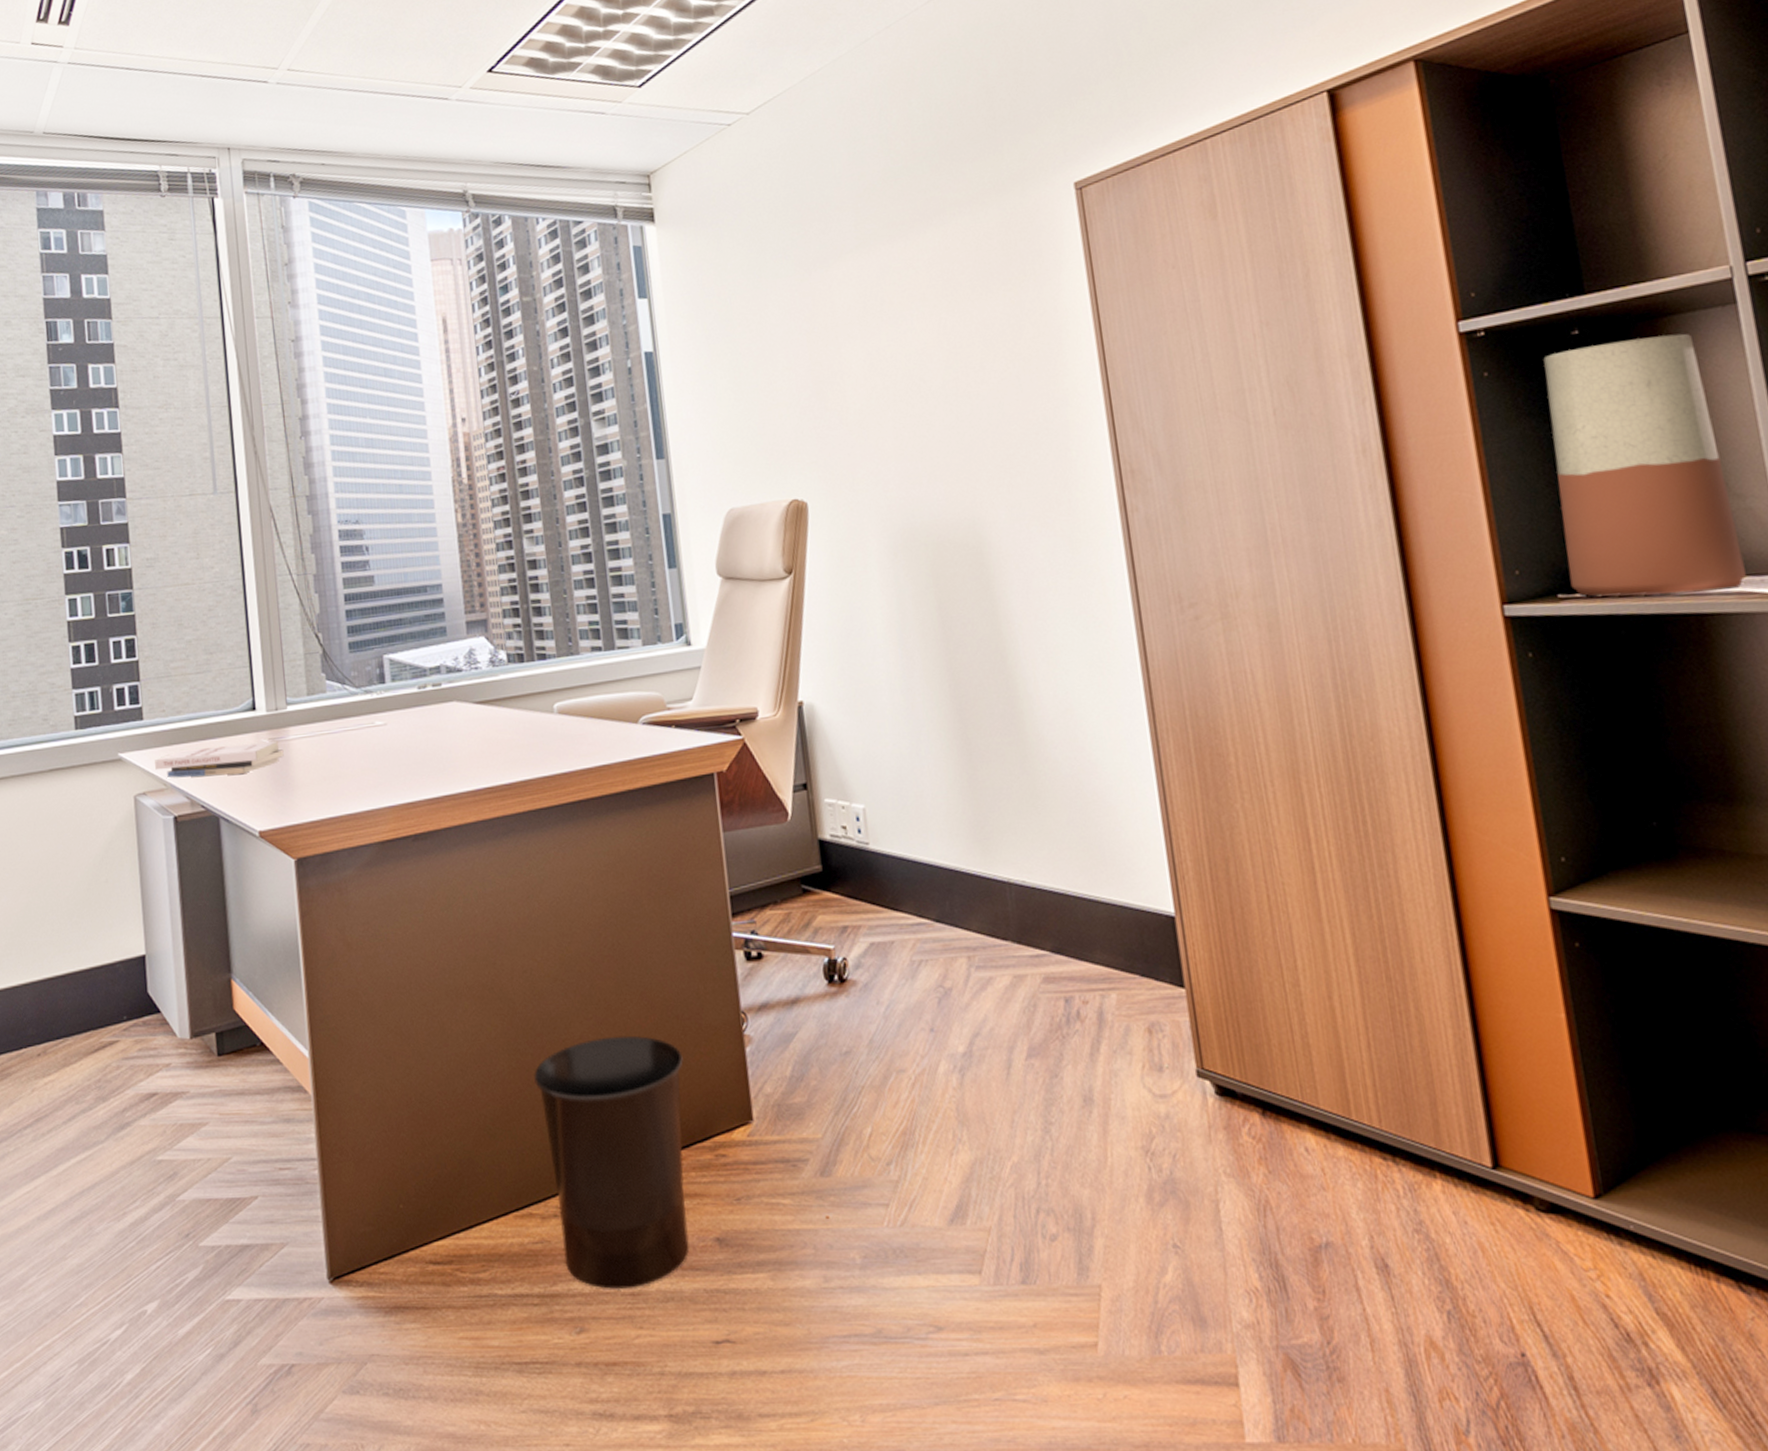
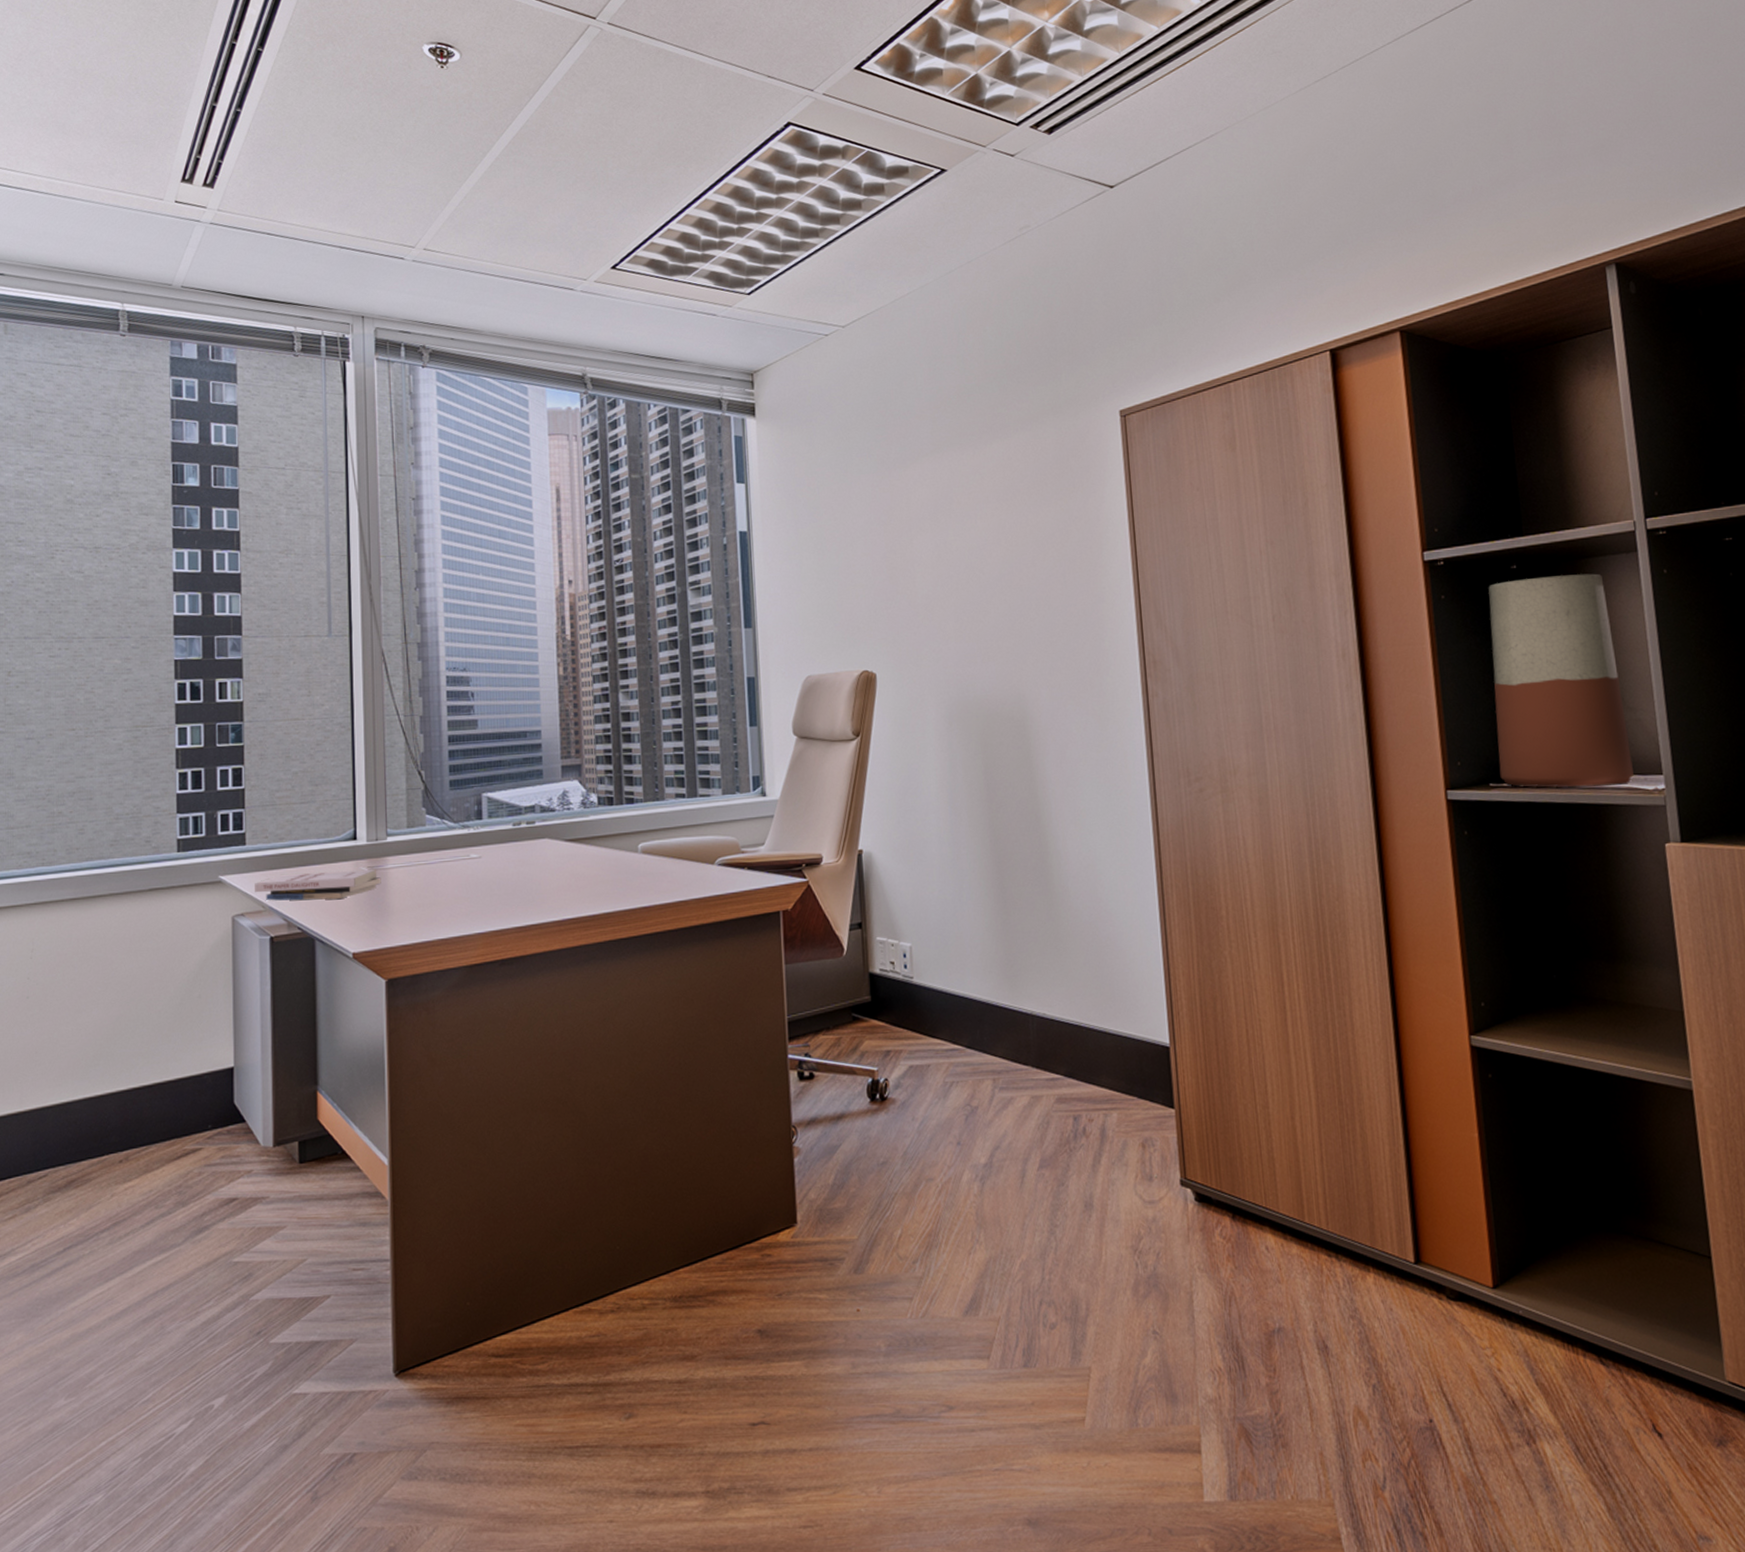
waste bin: present [534,1035,689,1289] -> none [600,1146,738,1378]

